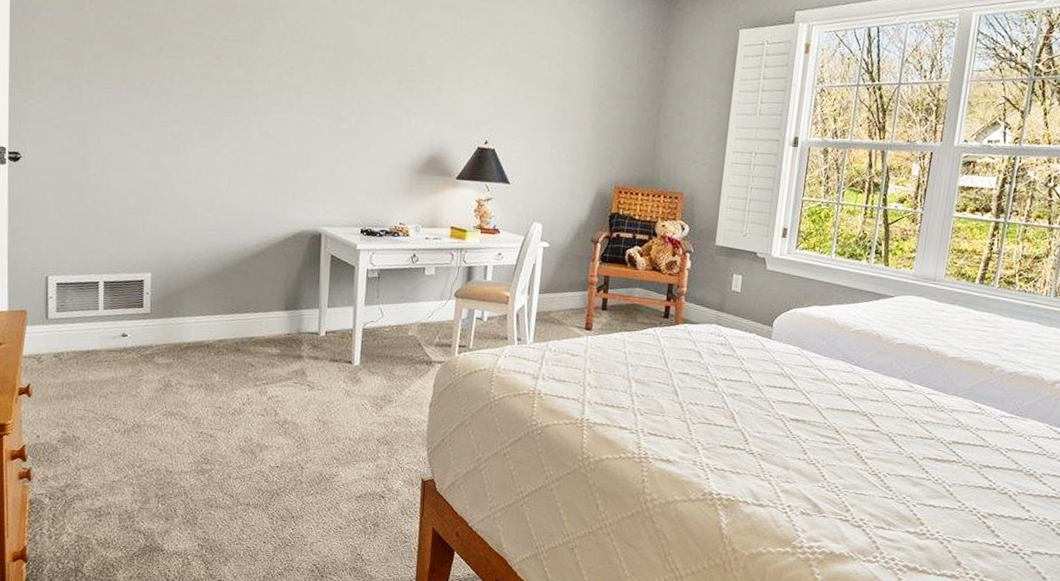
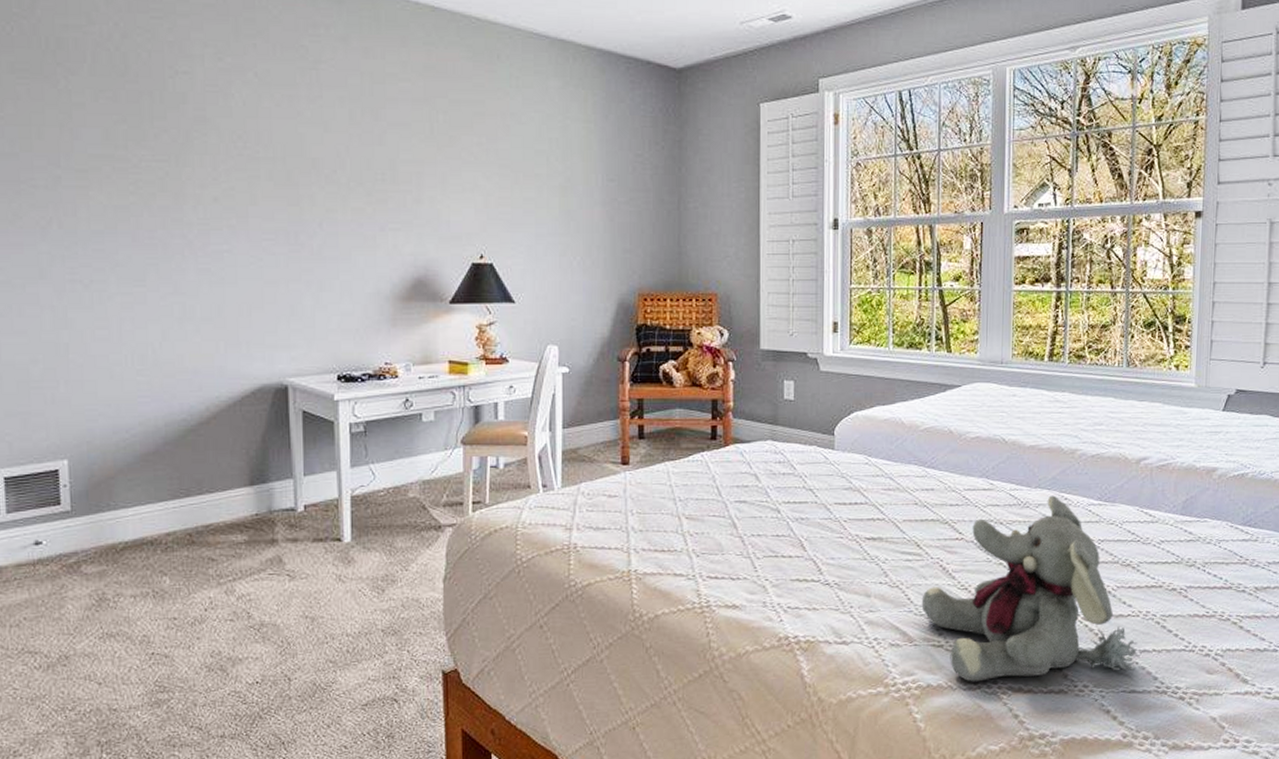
plush elephant: none [833,403,1031,569] -> present [921,495,1138,682]

